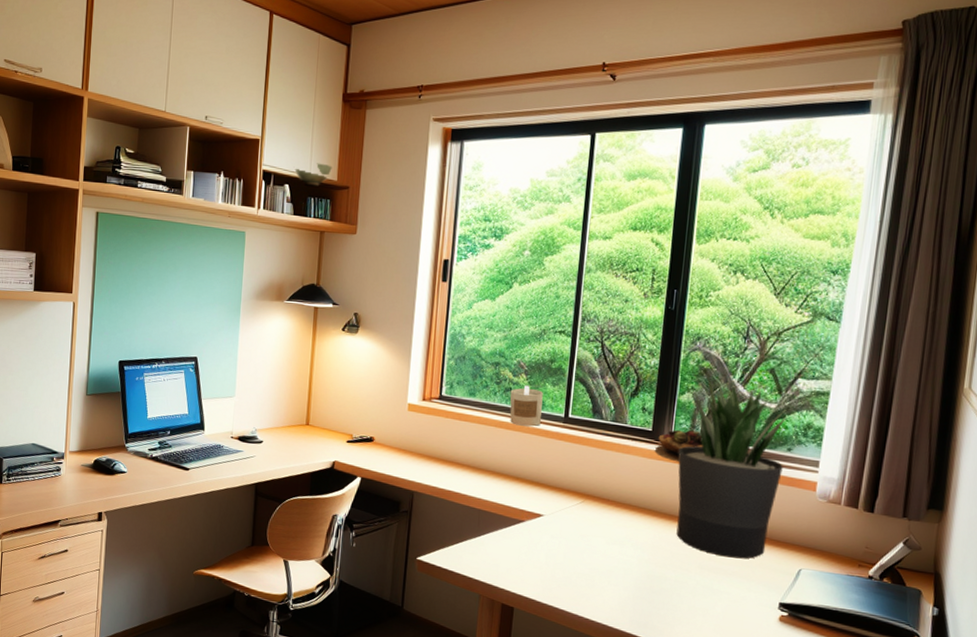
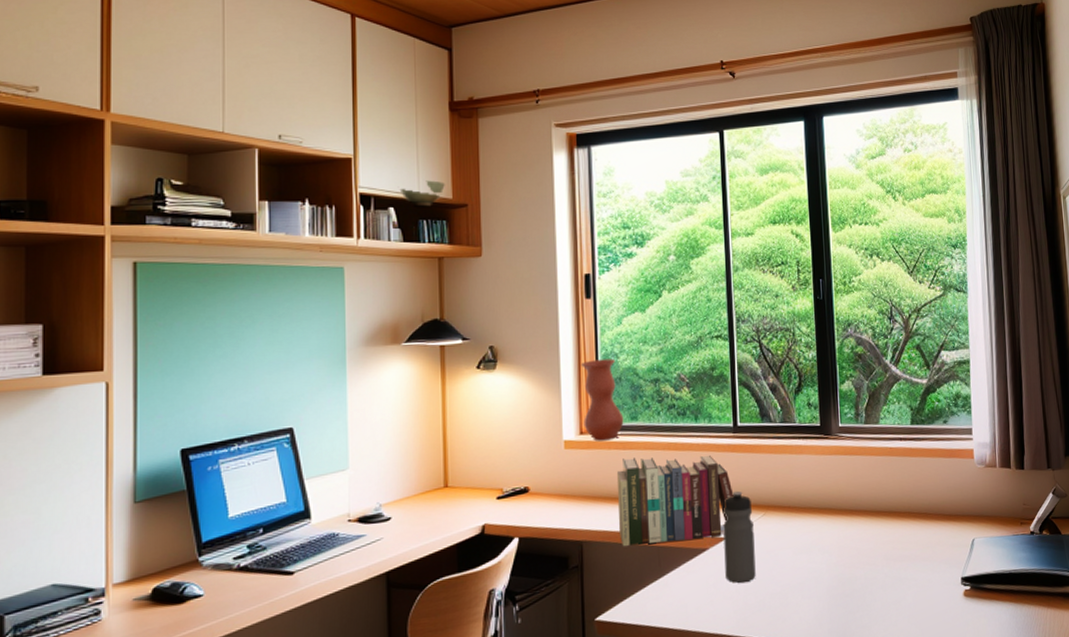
vase: none [427,337,463,410] -> present [580,358,624,442]
books: none [446,428,556,512] -> present [616,456,734,547]
candle: present [509,385,543,427] -> none [674,399,711,444]
water bottle: none [537,476,572,558] -> present [723,491,756,583]
succulent plant: present [654,429,703,462] -> none [825,417,870,454]
planter: present [676,371,787,559] -> none [847,356,943,543]

